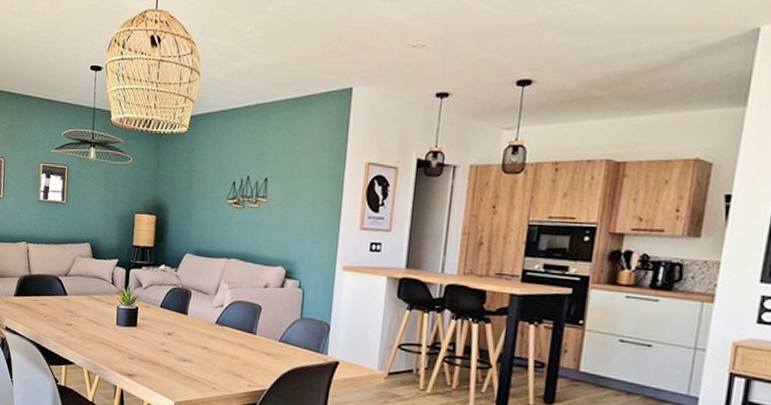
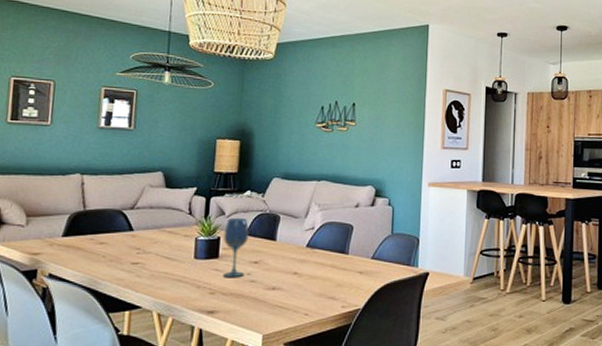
wineglass: none [140,290,164,347] -> present [222,218,249,278]

